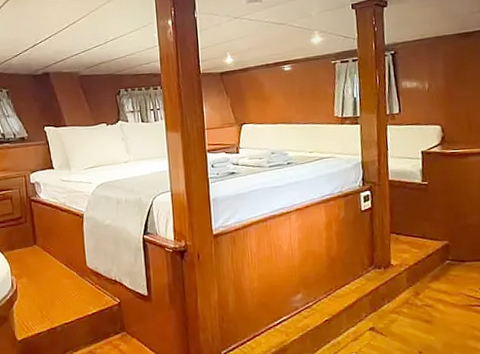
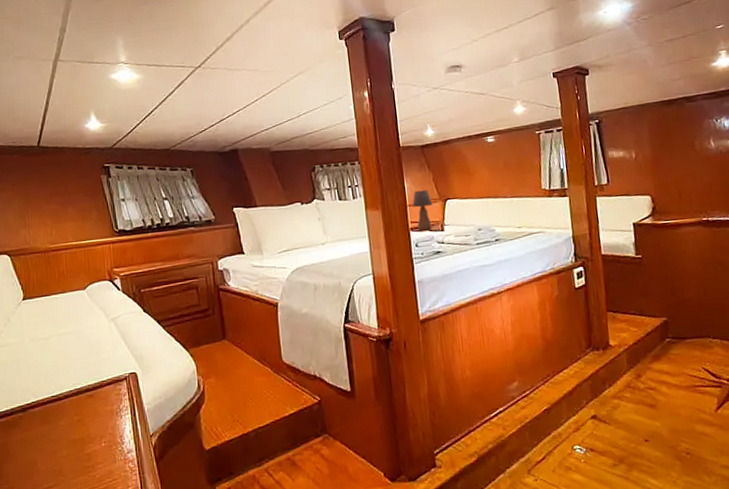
table lamp: none [210,114,230,153] -> present [412,189,433,231]

